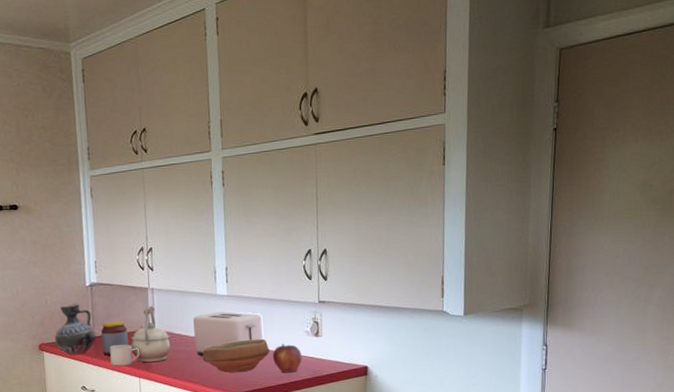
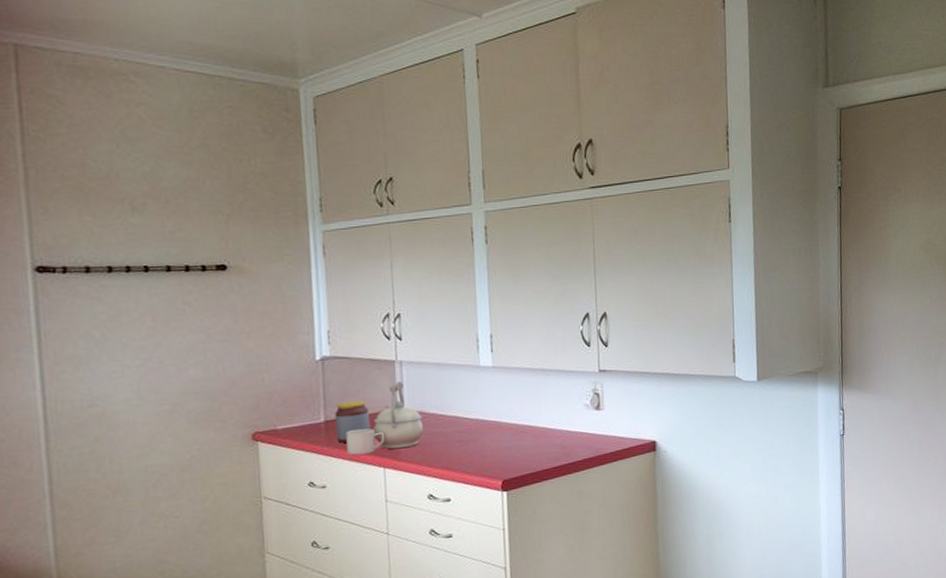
ceramic jug: present [54,303,96,356] -> none [272,380,328,446]
toaster: present [193,312,263,356] -> none [451,385,535,438]
bowl: present [202,338,270,373] -> none [462,415,544,456]
fruit: present [272,344,302,373] -> none [546,420,582,454]

